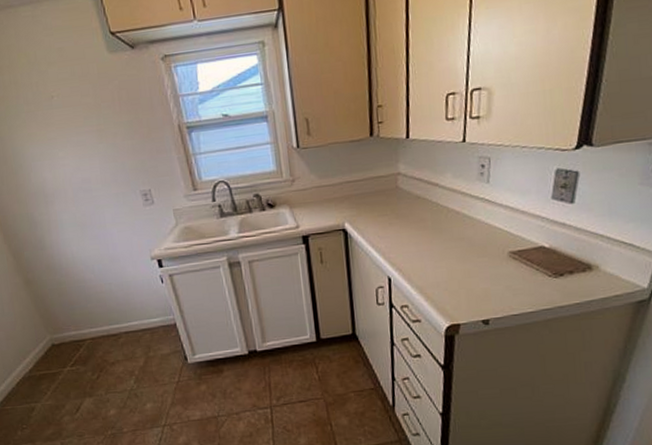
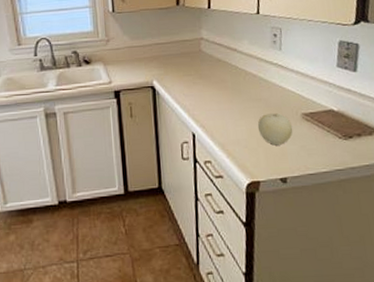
fruit: none [459,252,498,287] -> present [257,113,293,146]

